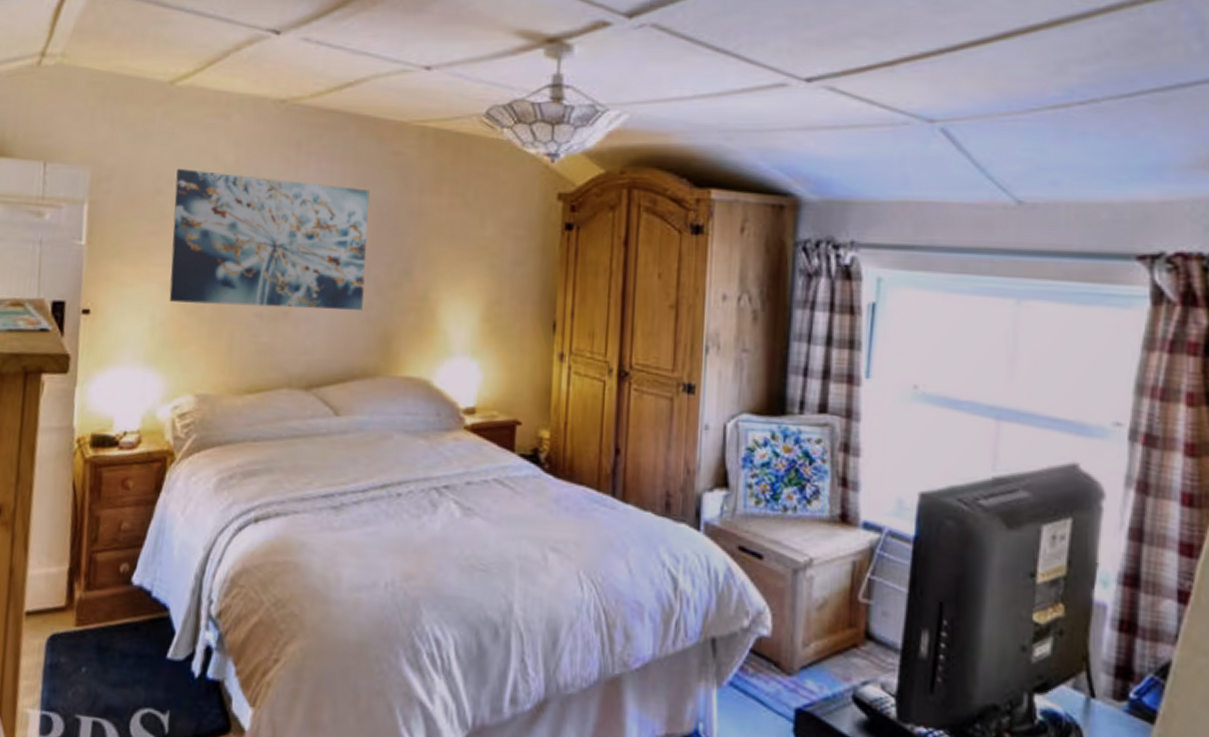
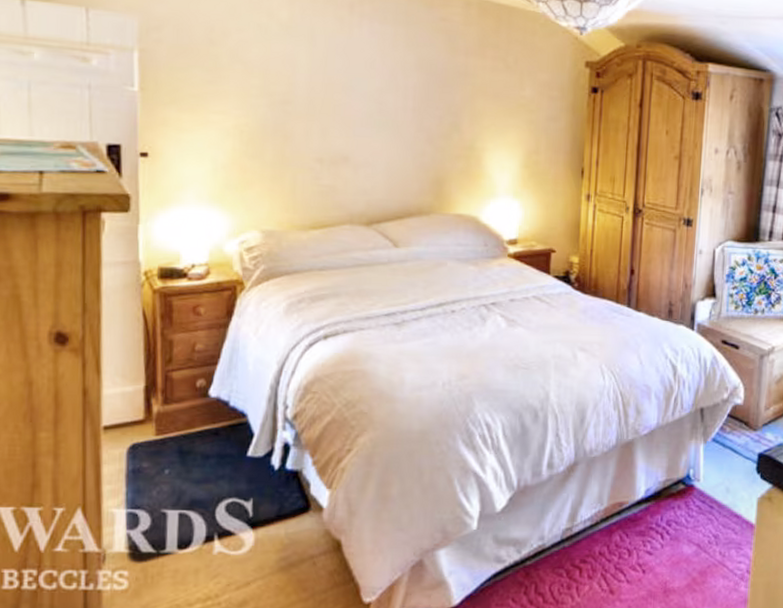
wall art: present [169,169,370,310] -> none [229,22,420,157]

